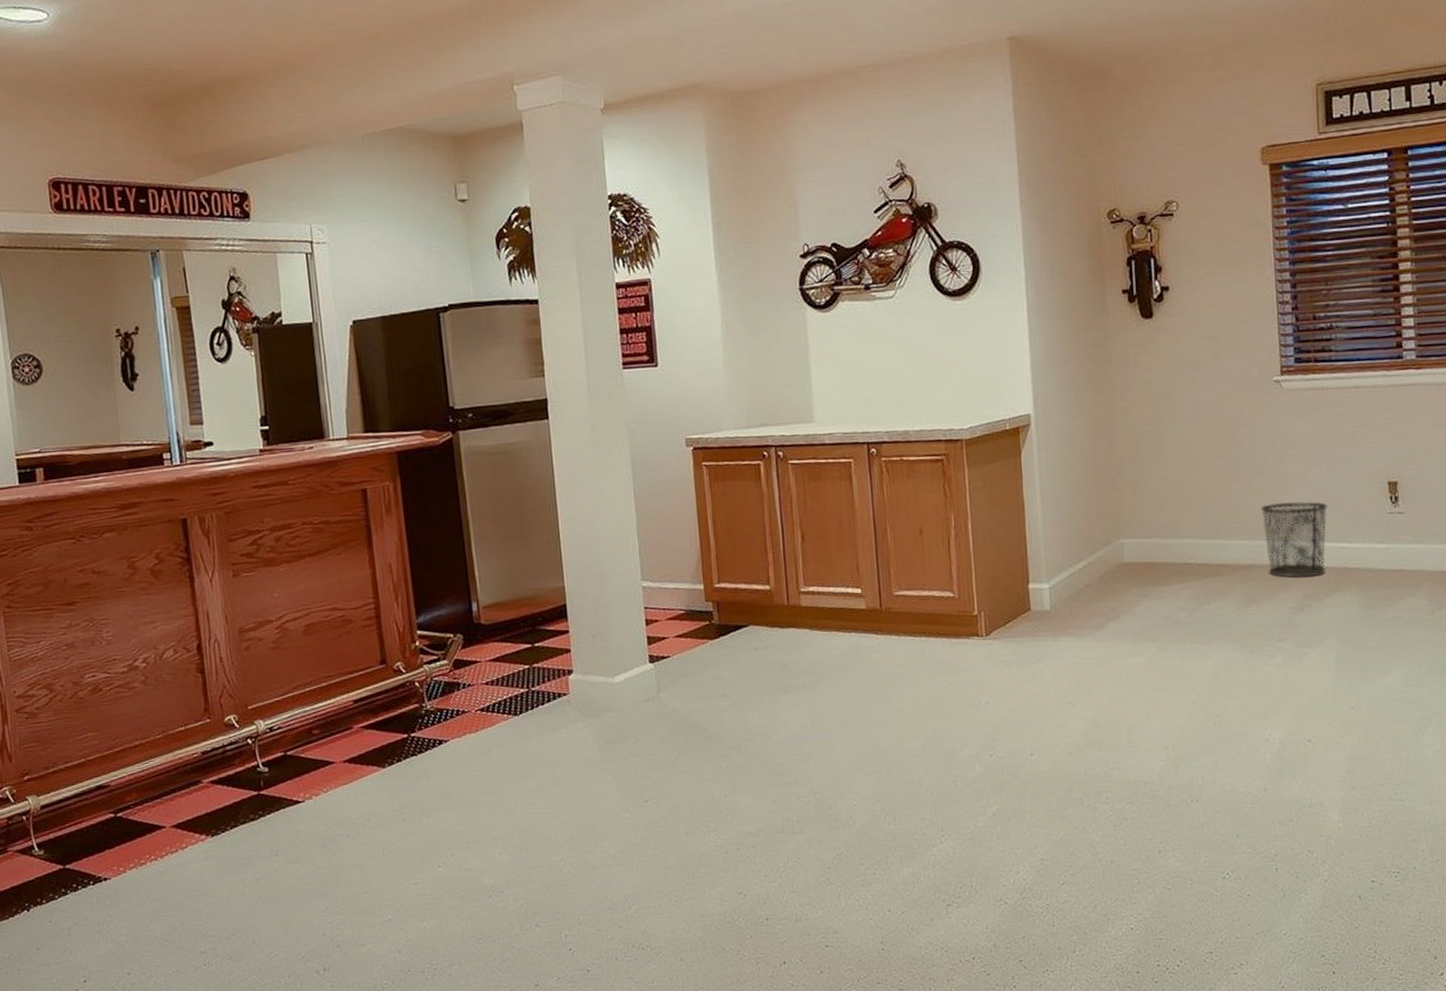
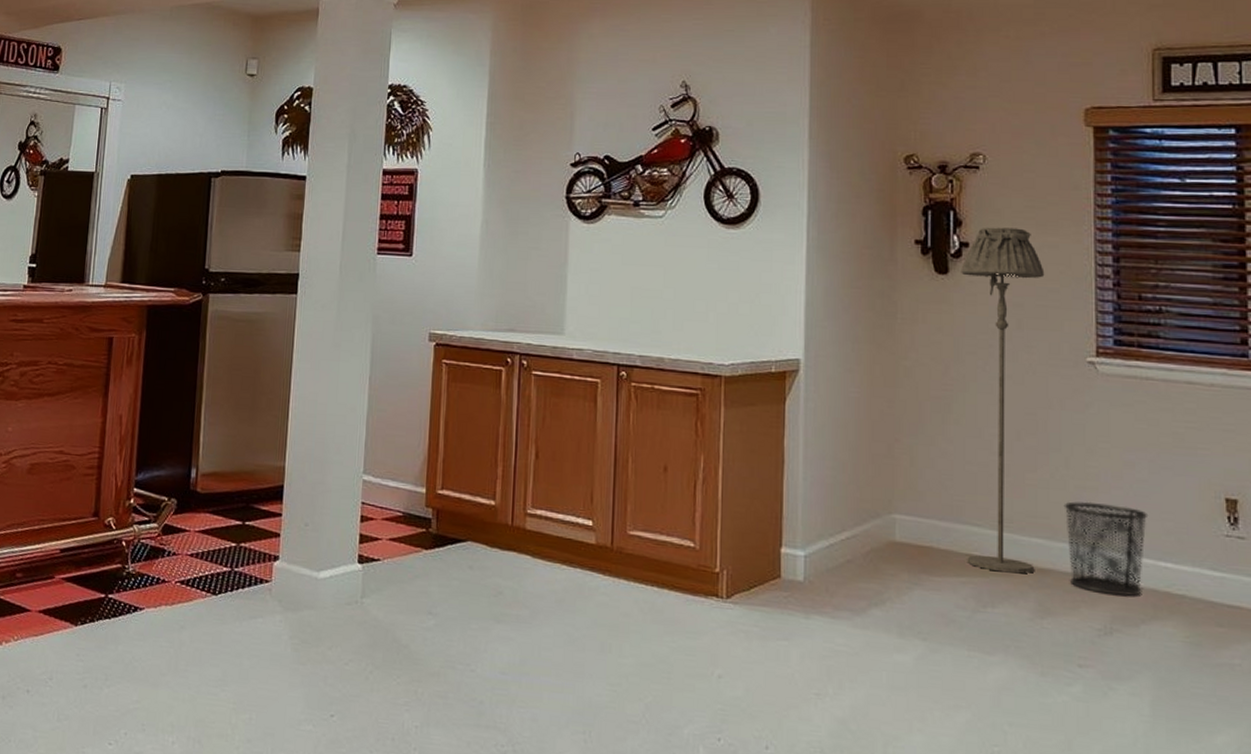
floor lamp: none [1163,267,1239,574] -> present [961,227,1045,574]

